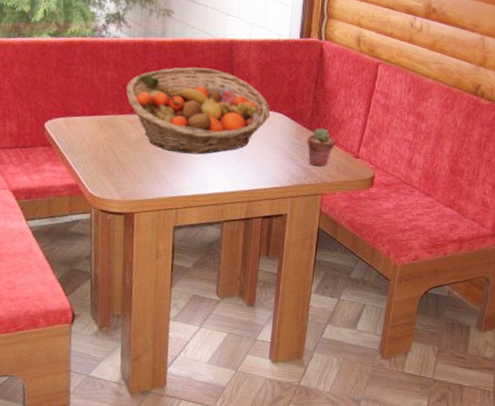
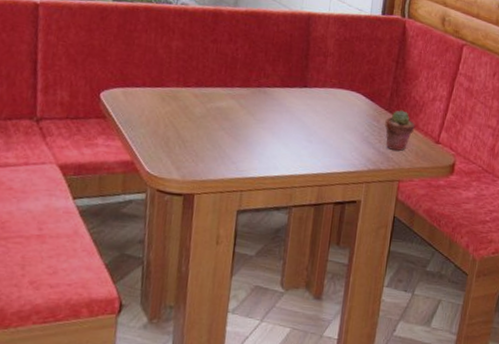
fruit basket: present [126,67,271,155] -> none [192,39,348,134]

